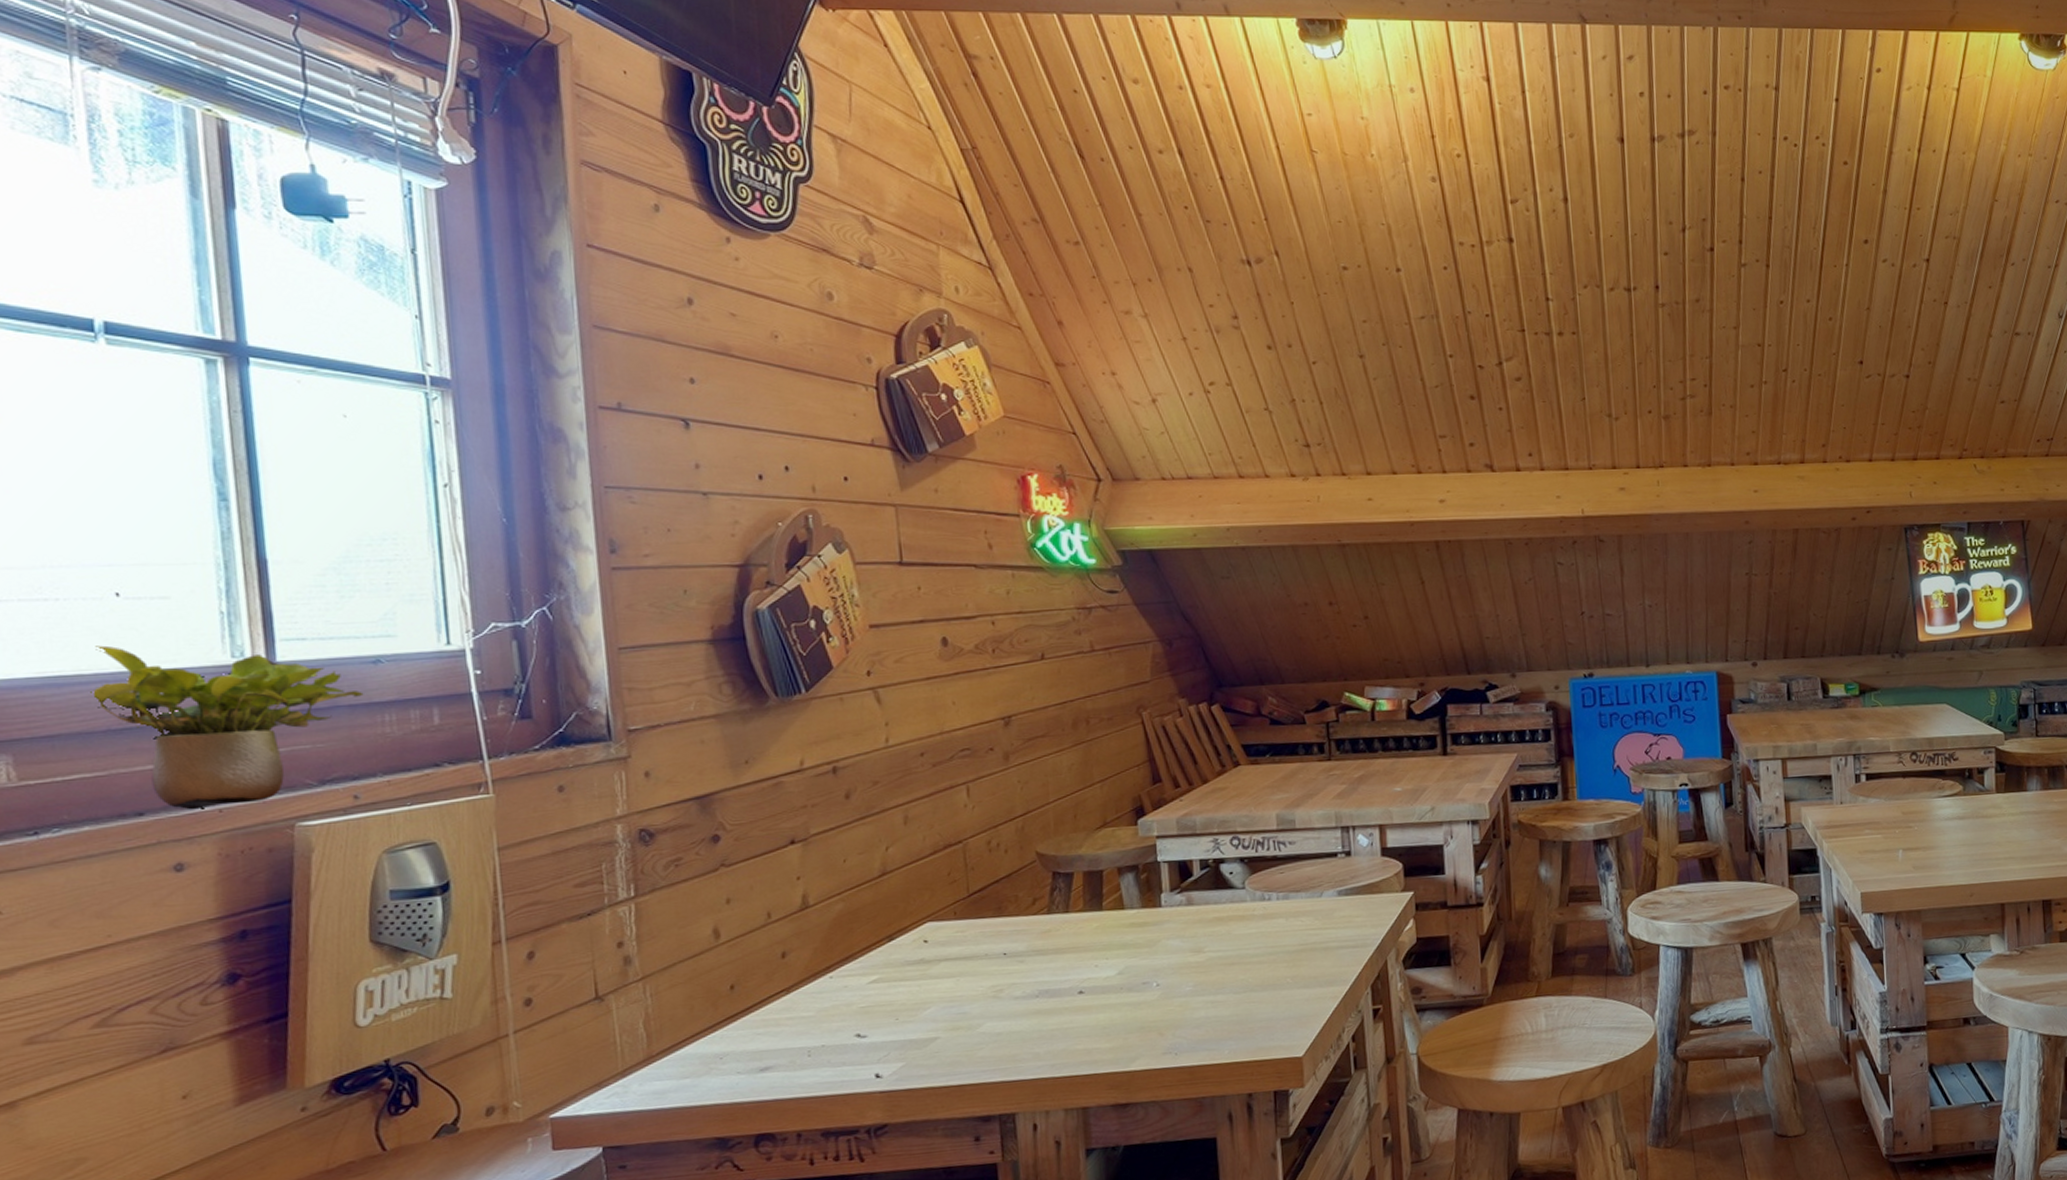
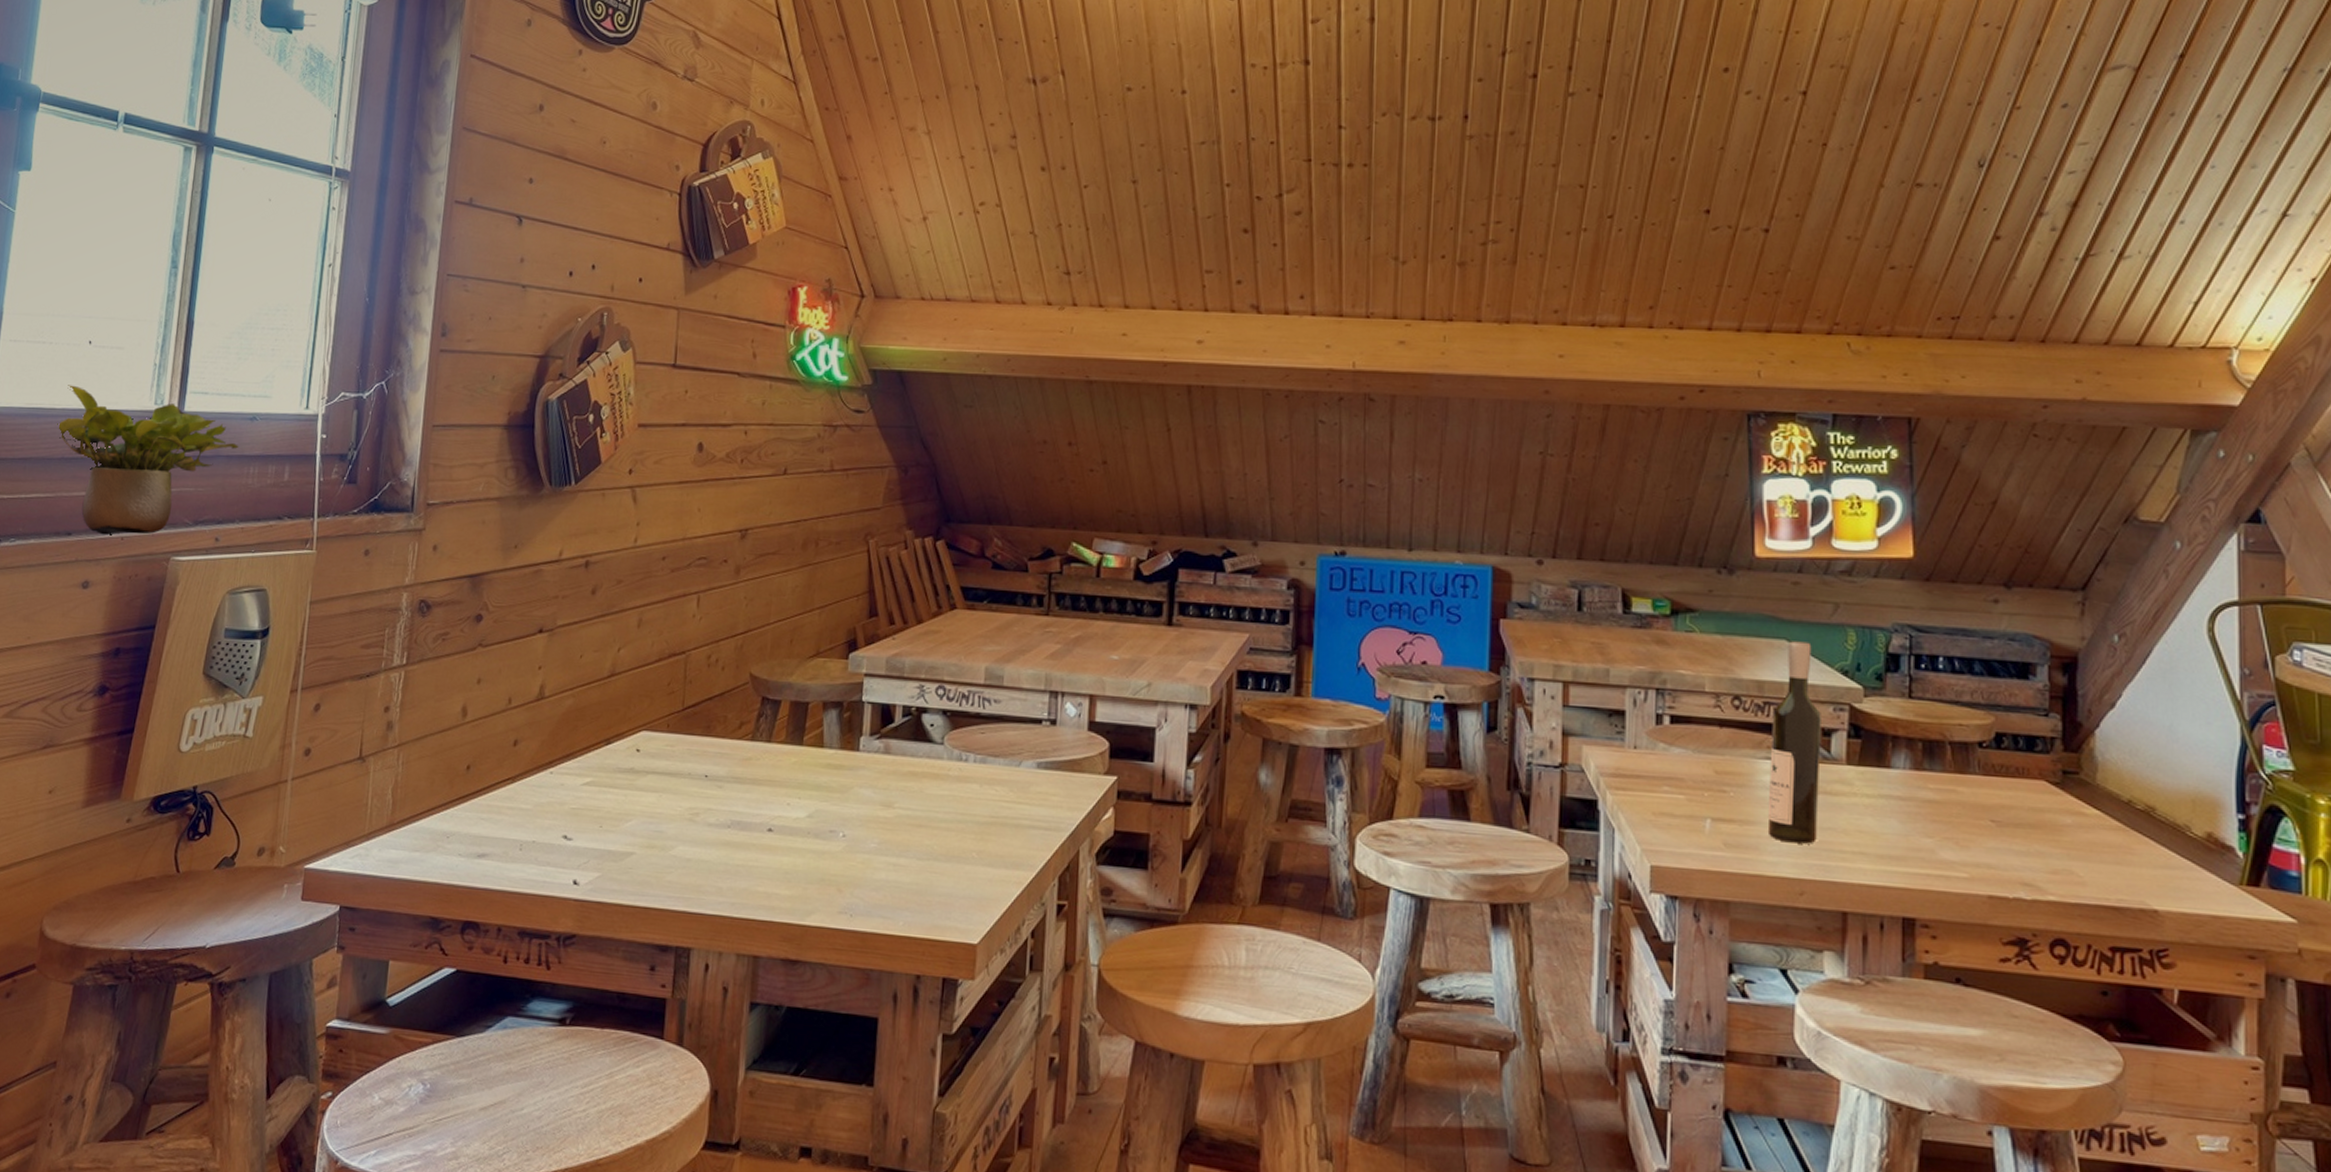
bottle: none [1940,703,1979,859] -> present [1767,641,1821,844]

